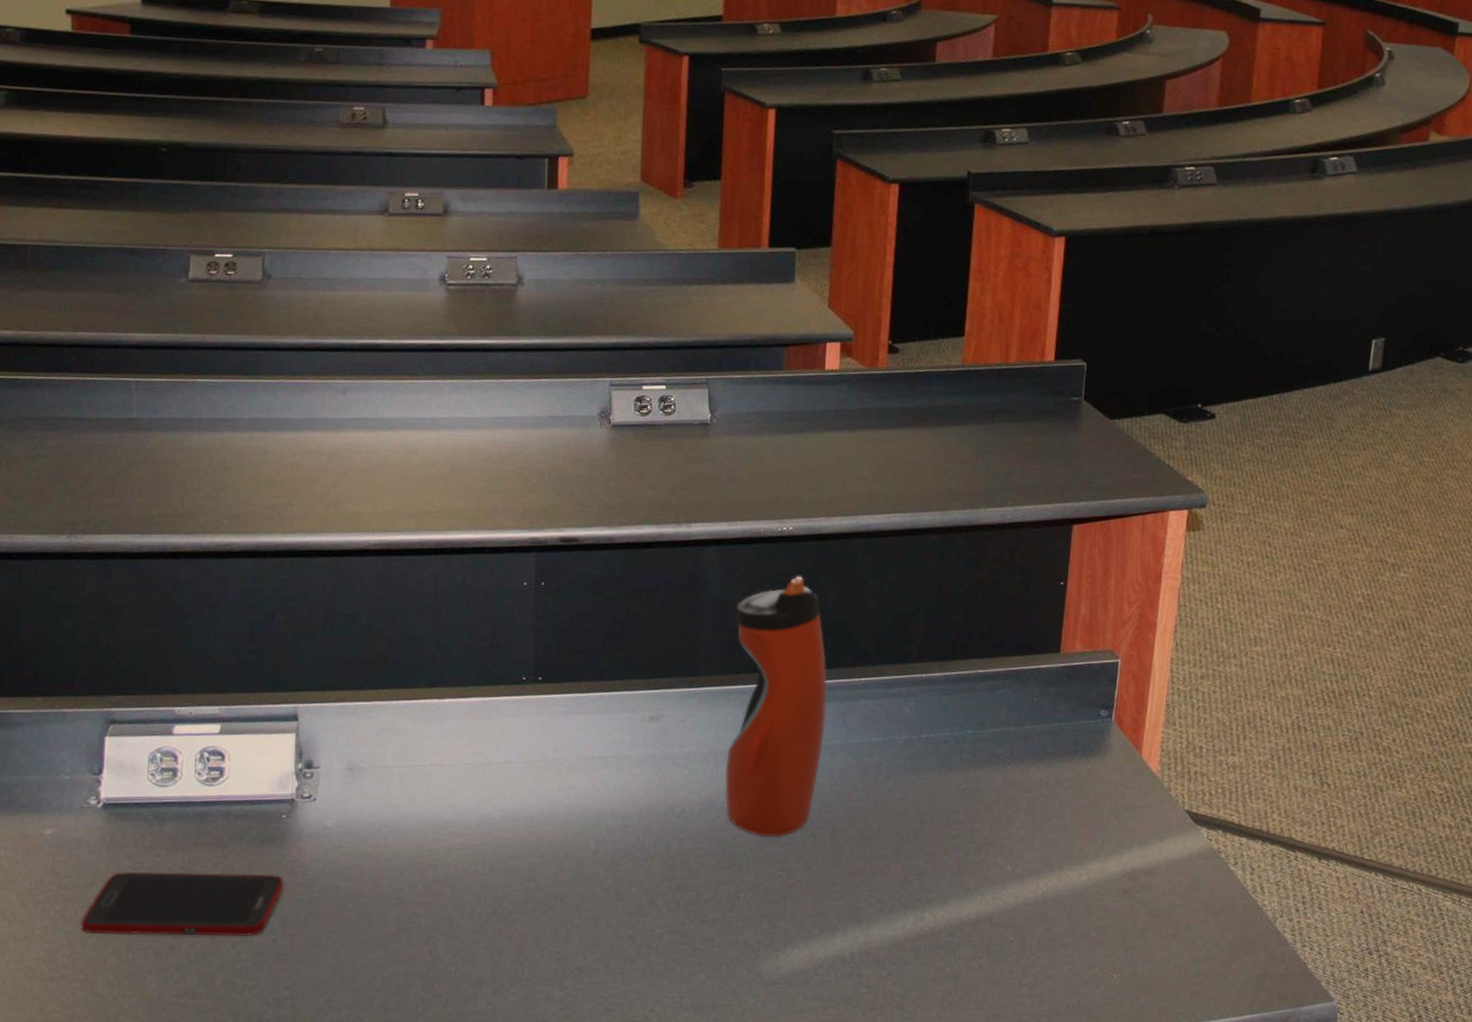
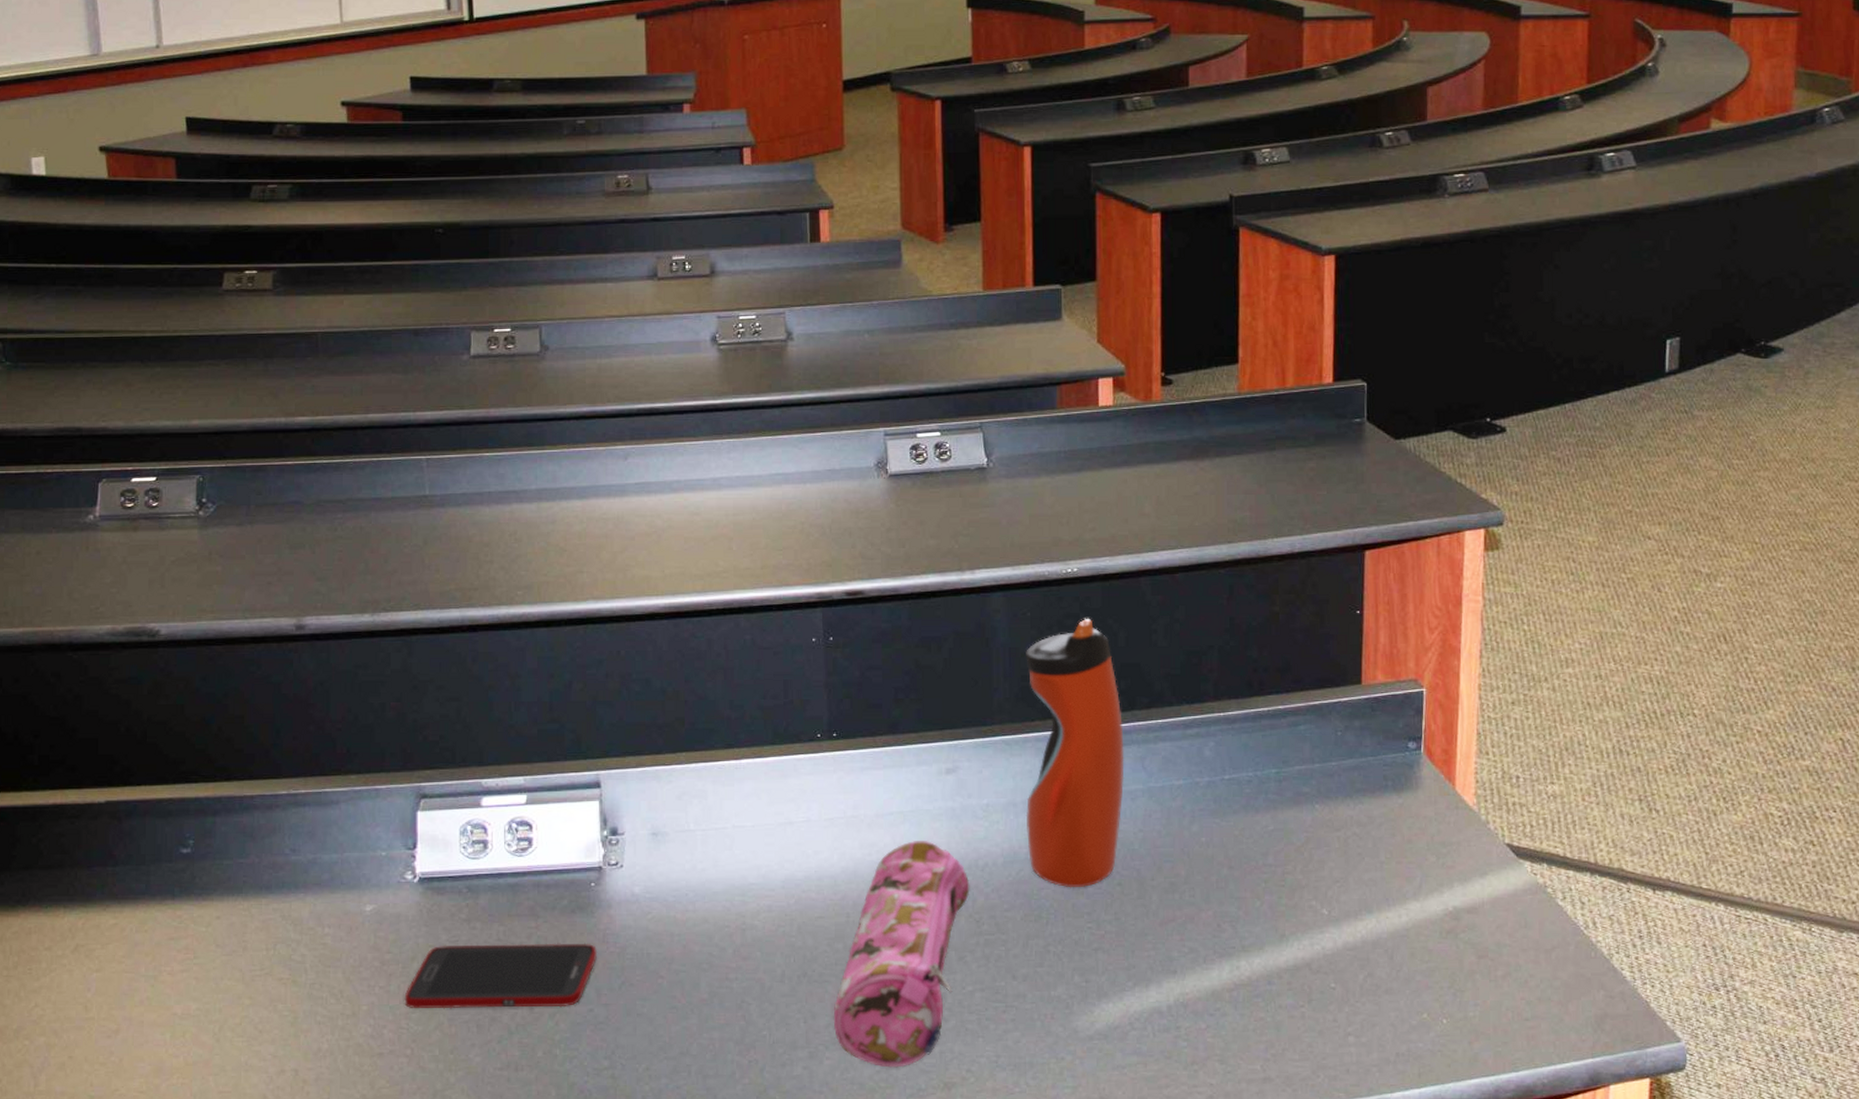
pencil case: none [520,786,666,1006] -> present [833,841,970,1068]

